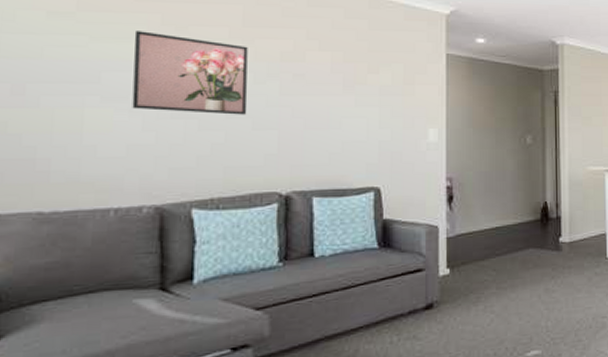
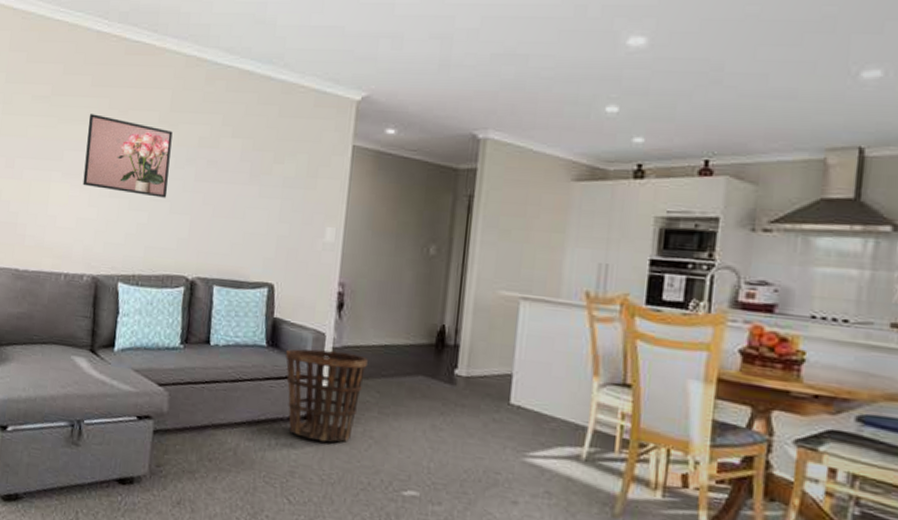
basket: none [400,240,481,327] -> present [285,349,368,442]

